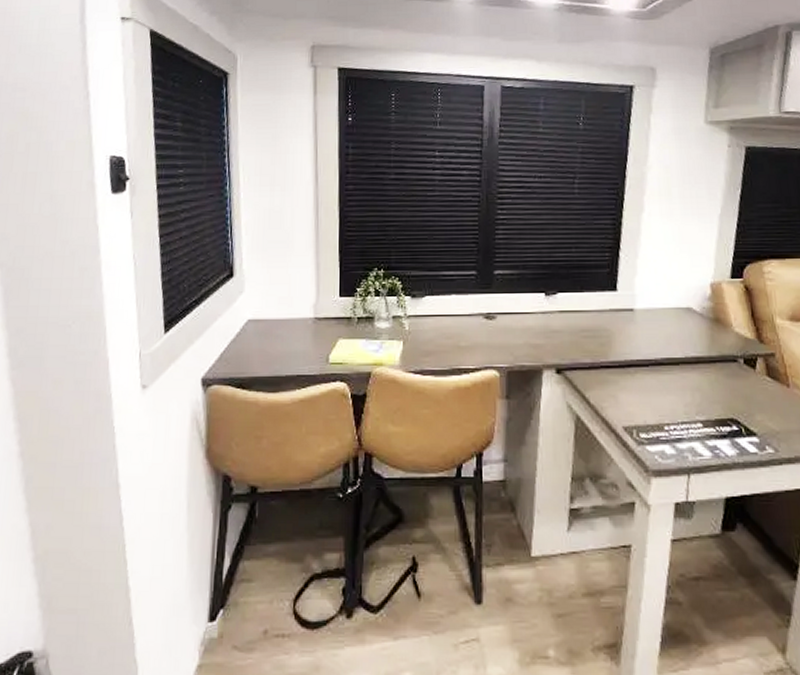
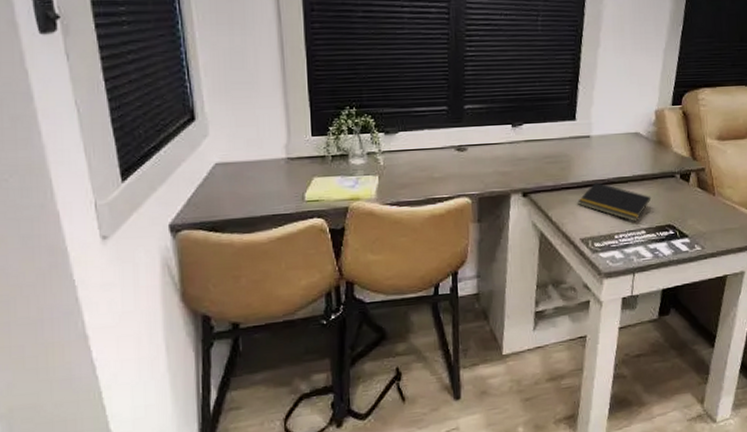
notepad: none [619,362,709,412] -> present [578,182,652,222]

